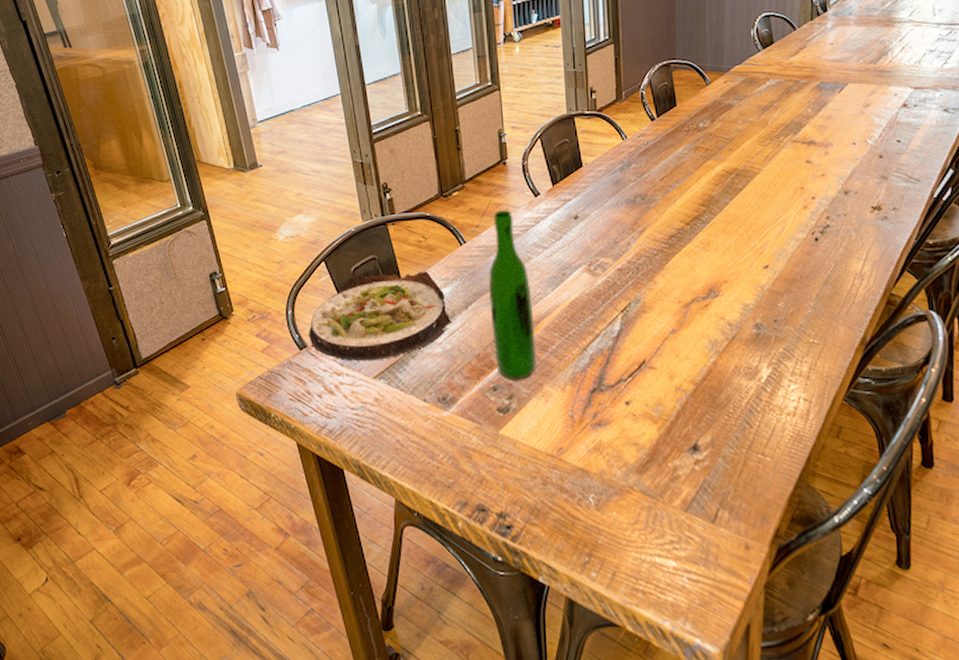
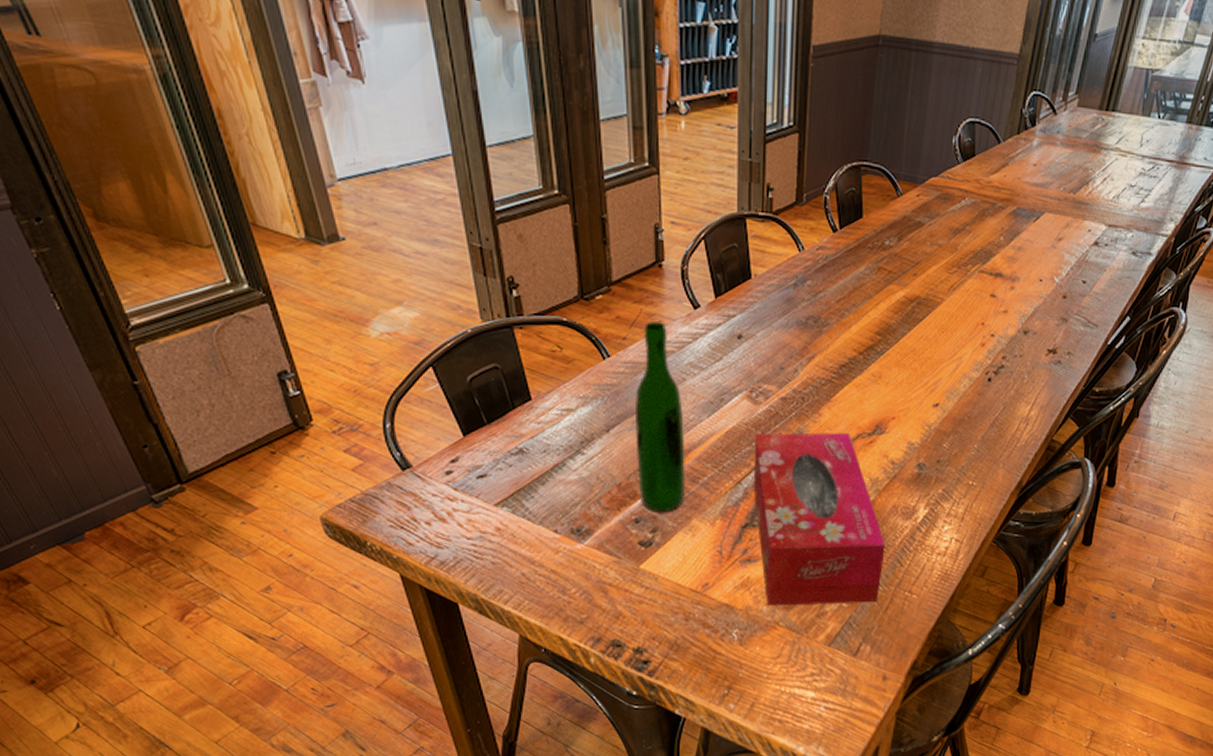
salad plate: present [309,271,451,362] -> none [413,386,589,486]
tissue box: none [596,298,732,470] -> present [753,432,885,606]

